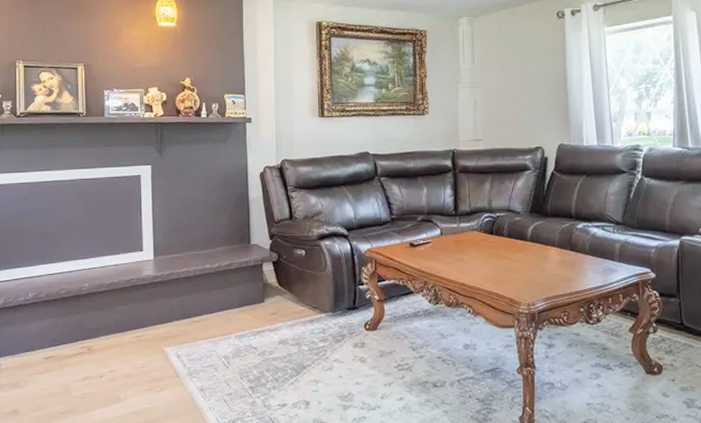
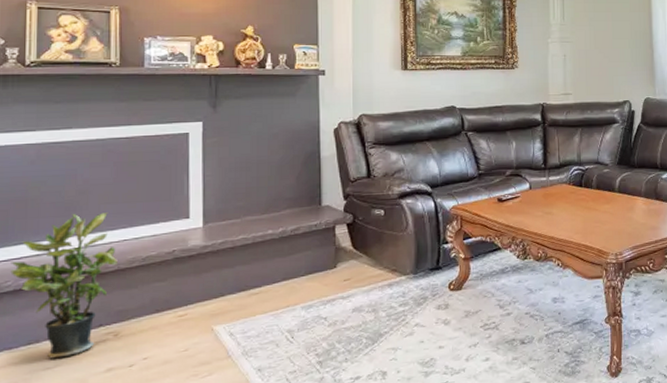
potted plant: none [12,243,89,365] -> present [10,212,118,359]

